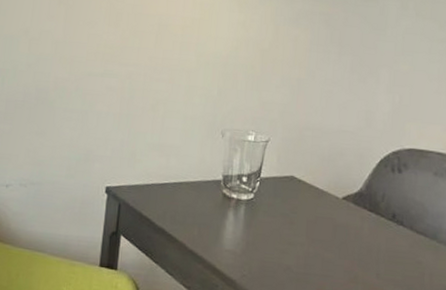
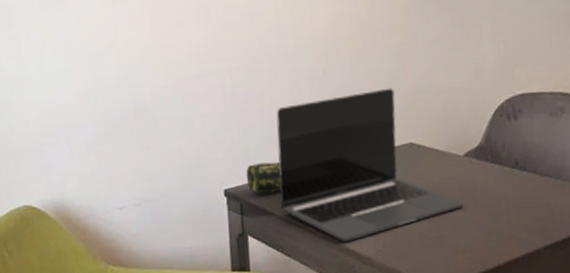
pencil case: none [128,167,163,199] -> present [246,161,281,193]
laptop: none [156,118,335,261] -> present [276,88,464,243]

